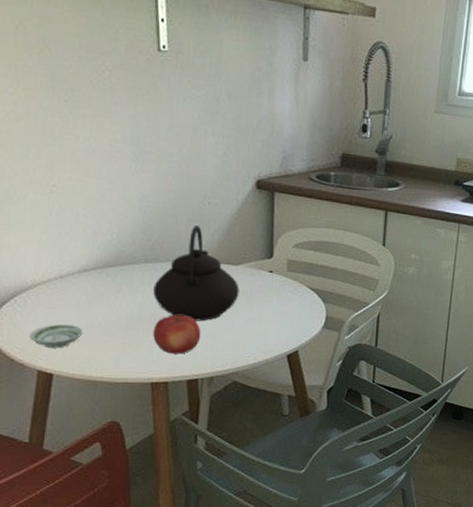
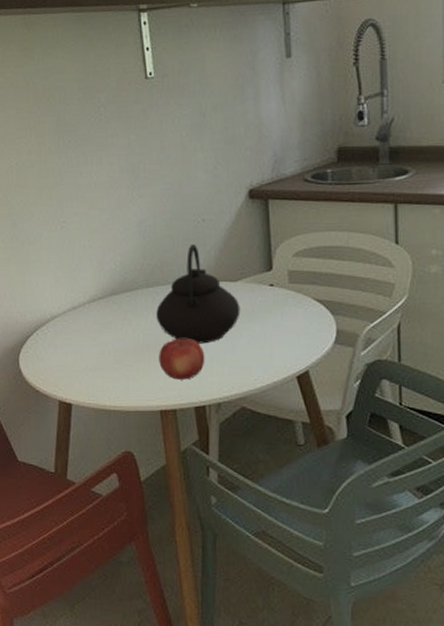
saucer: present [28,324,83,348] -> none [49,355,96,378]

